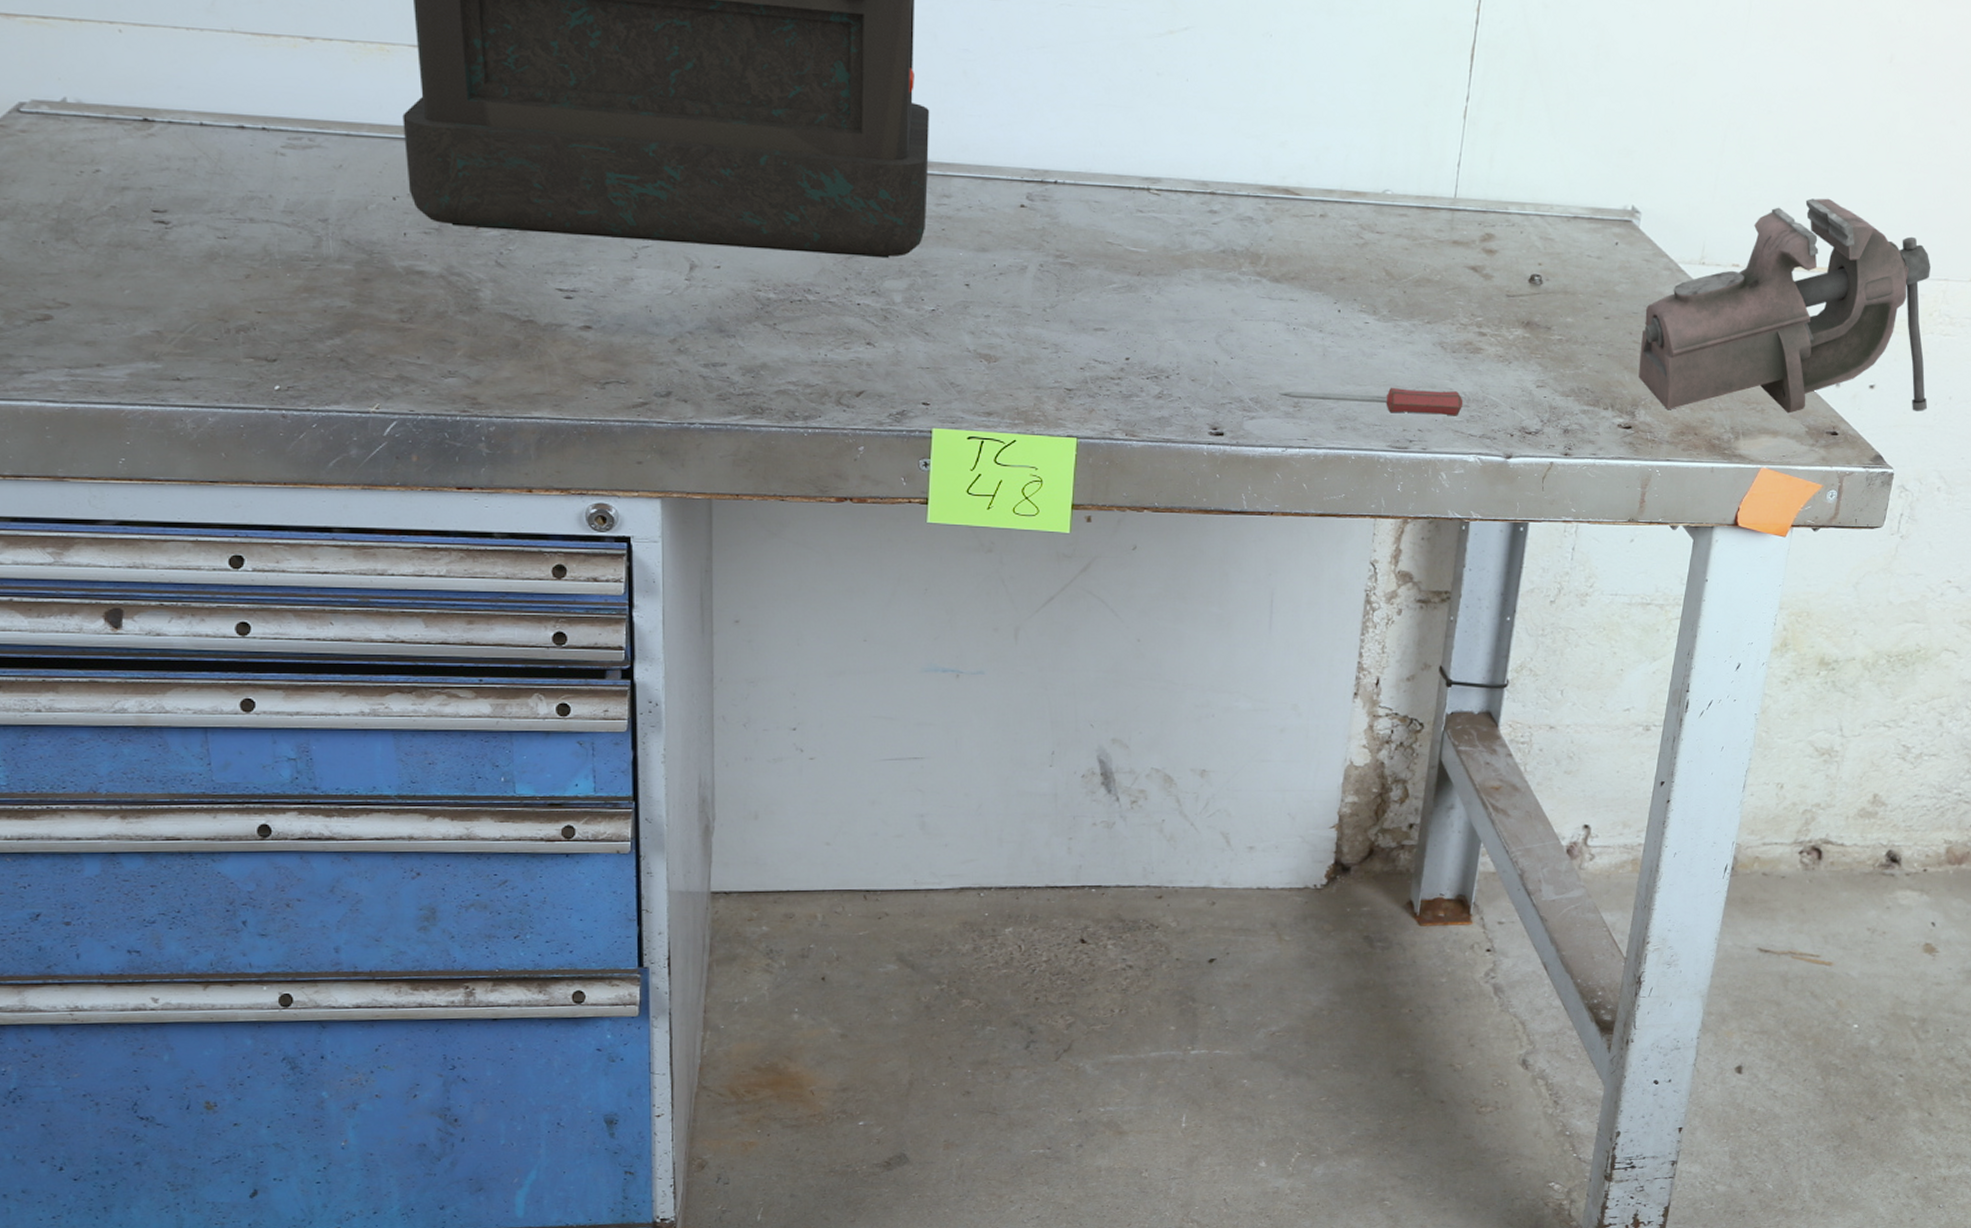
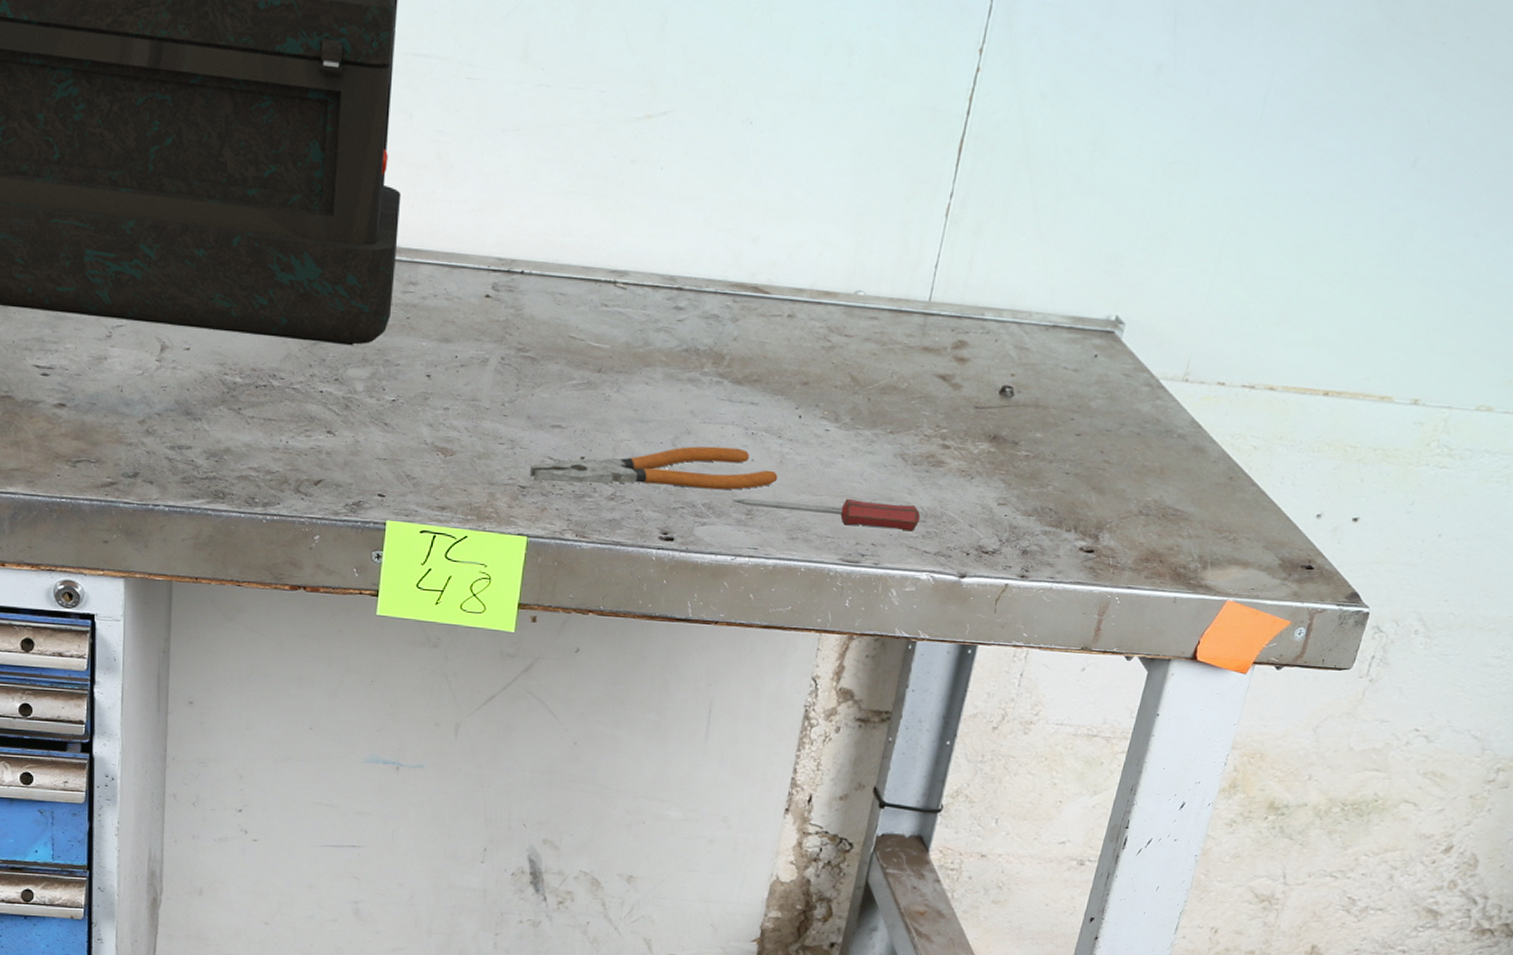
pliers: none [1075,342,1322,384] -> present [529,446,778,490]
bench vise: present [1639,198,1931,414] -> none [1106,314,1435,549]

